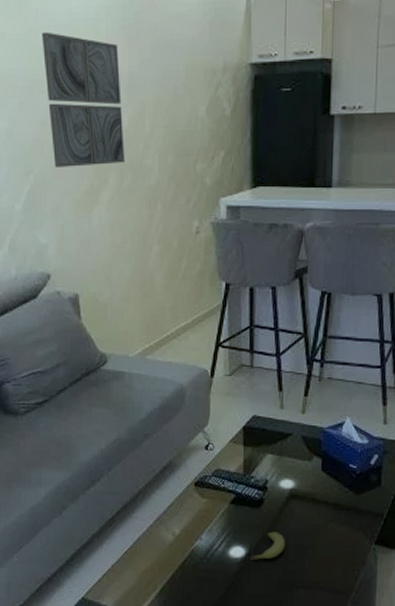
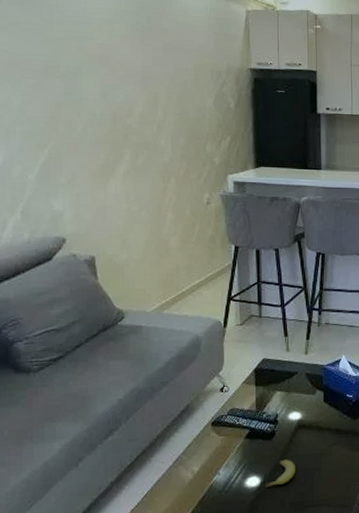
wall art: present [41,31,124,167] -> none [57,25,139,143]

